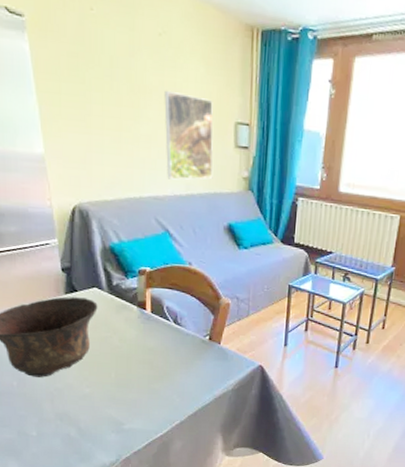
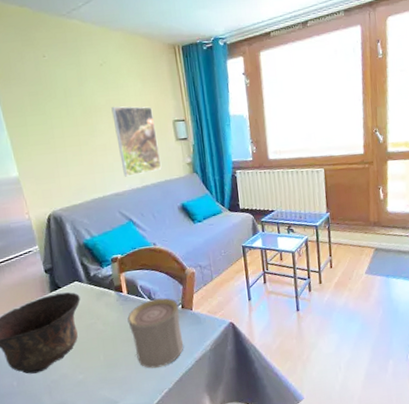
cup: none [147,324,207,397] -> present [127,297,184,369]

